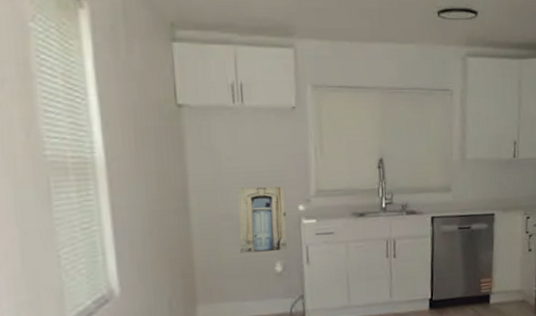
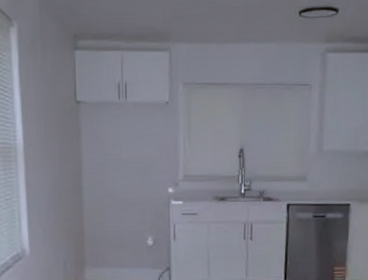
wall art: present [238,186,287,253] -> none [119,170,158,227]

